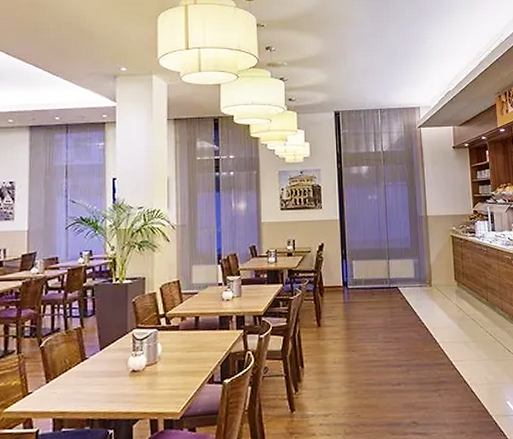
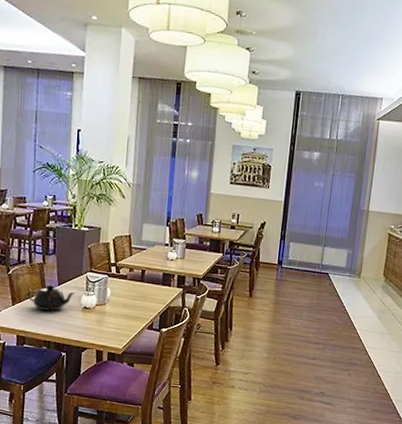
teapot: none [62,350,121,383] -> present [26,284,75,311]

